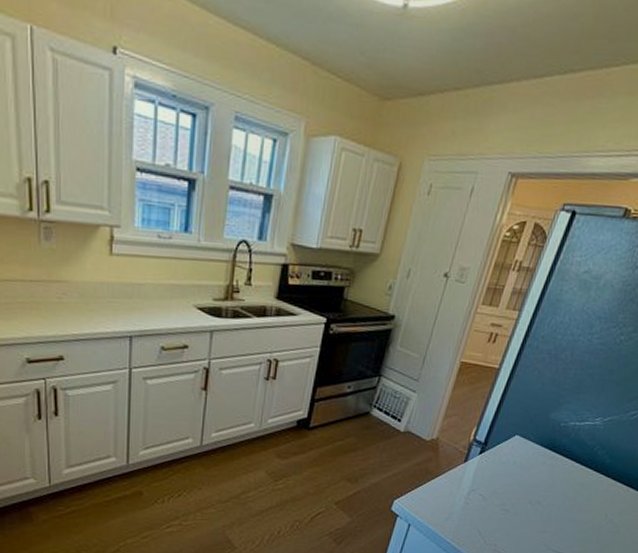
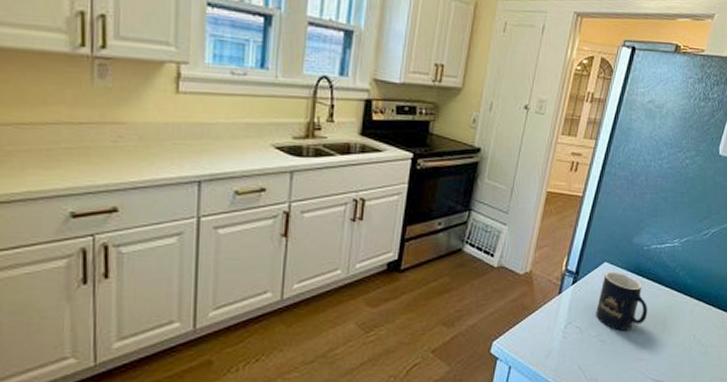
mug: none [501,444,558,503] -> present [596,271,648,331]

